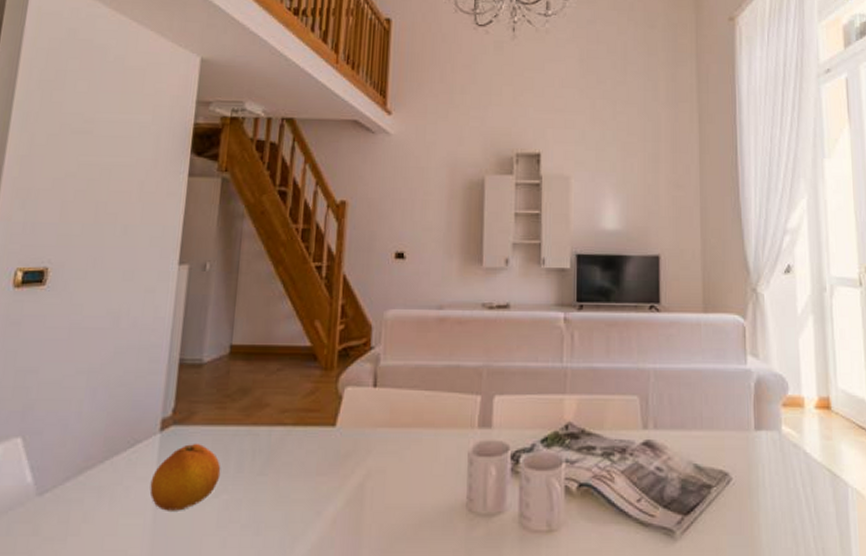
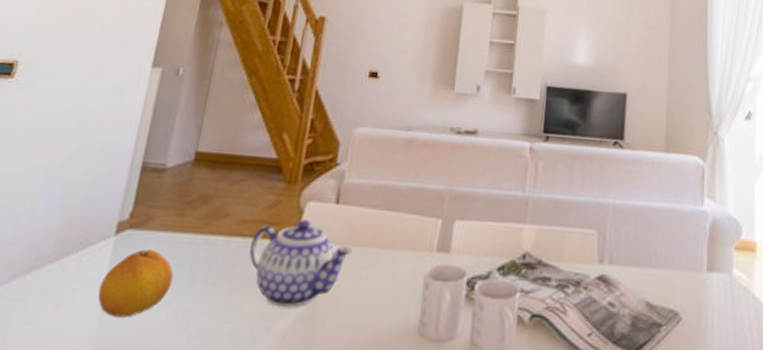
teapot: none [293,405,394,491] -> present [249,219,353,307]

